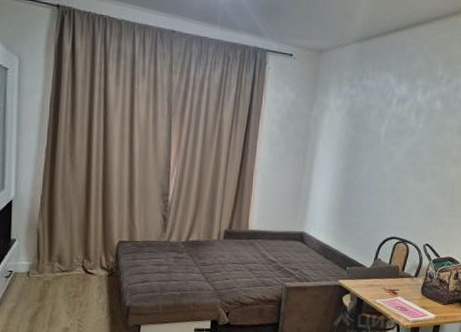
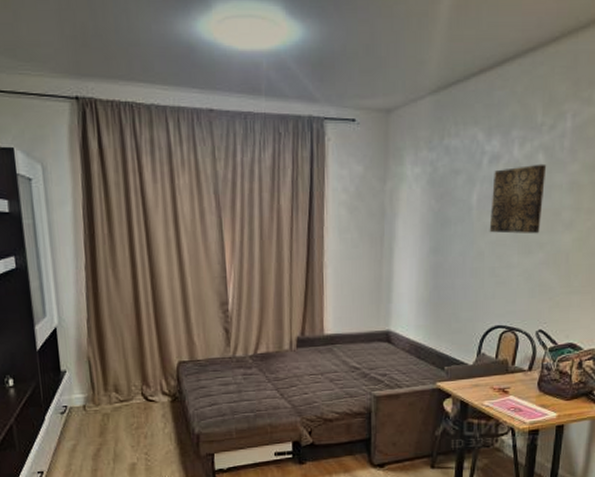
wall art: none [392,109,442,165] -> present [489,163,547,234]

